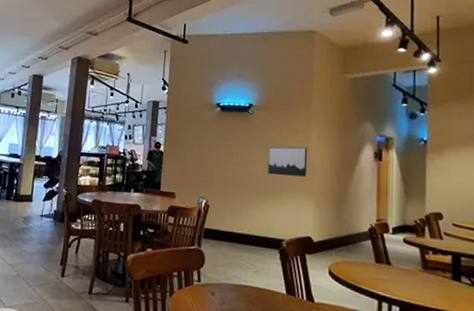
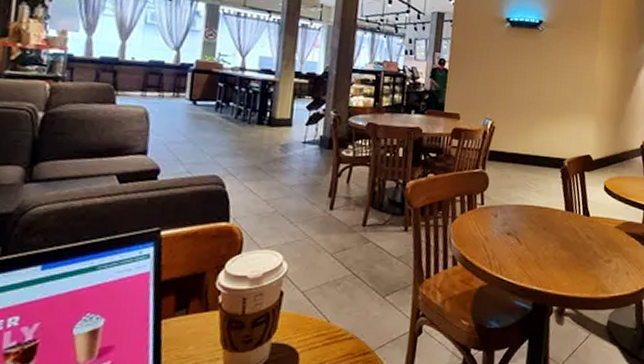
wall art: present [267,146,307,177] -> none [553,66,592,97]

